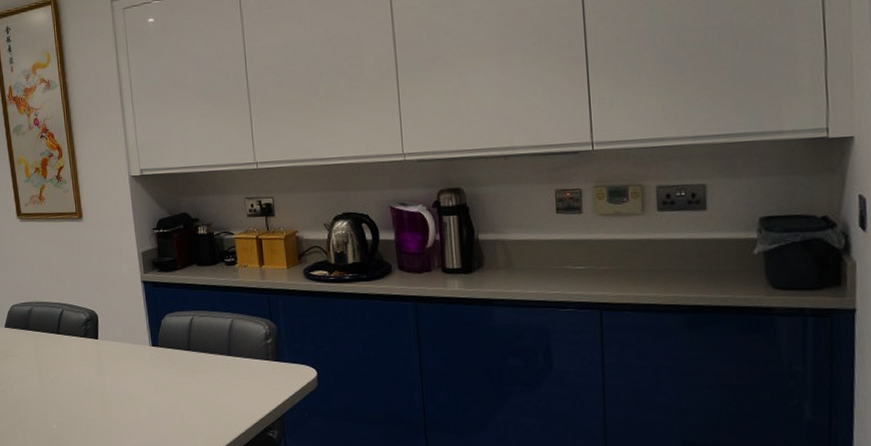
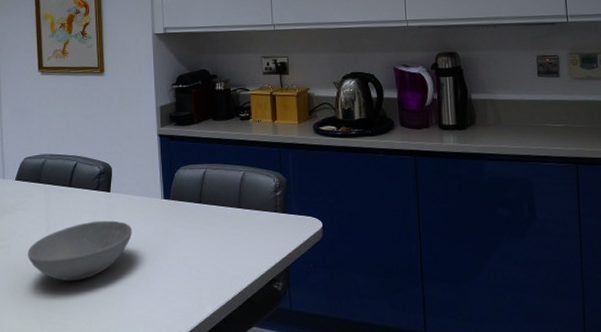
bowl: none [23,367,123,426] -> present [27,220,133,282]

